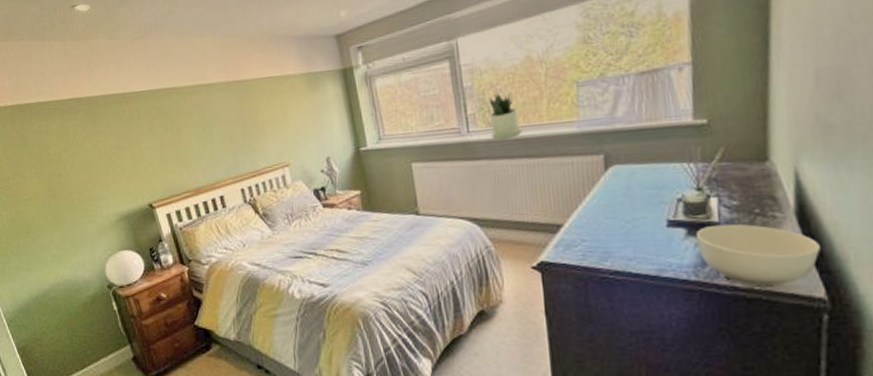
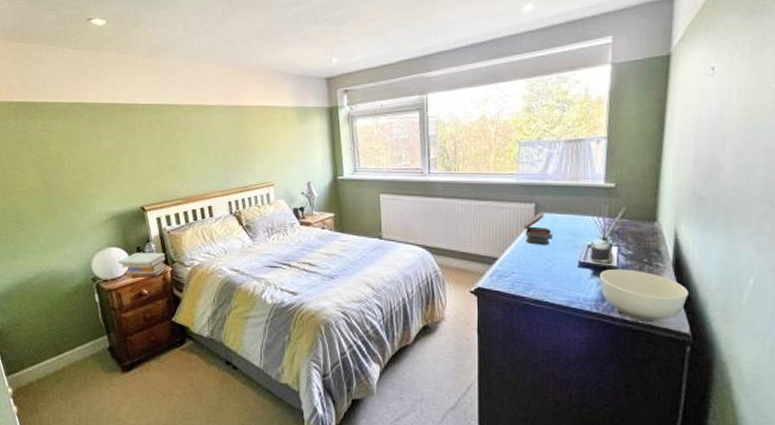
books: none [131,252,182,282] -> present [117,253,166,279]
planter: present [488,93,523,141] -> none [447,143,473,183]
jewelry box: none [591,163,632,205] -> present [523,212,554,245]

